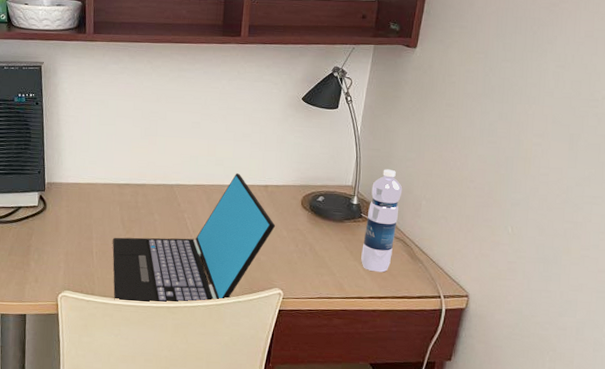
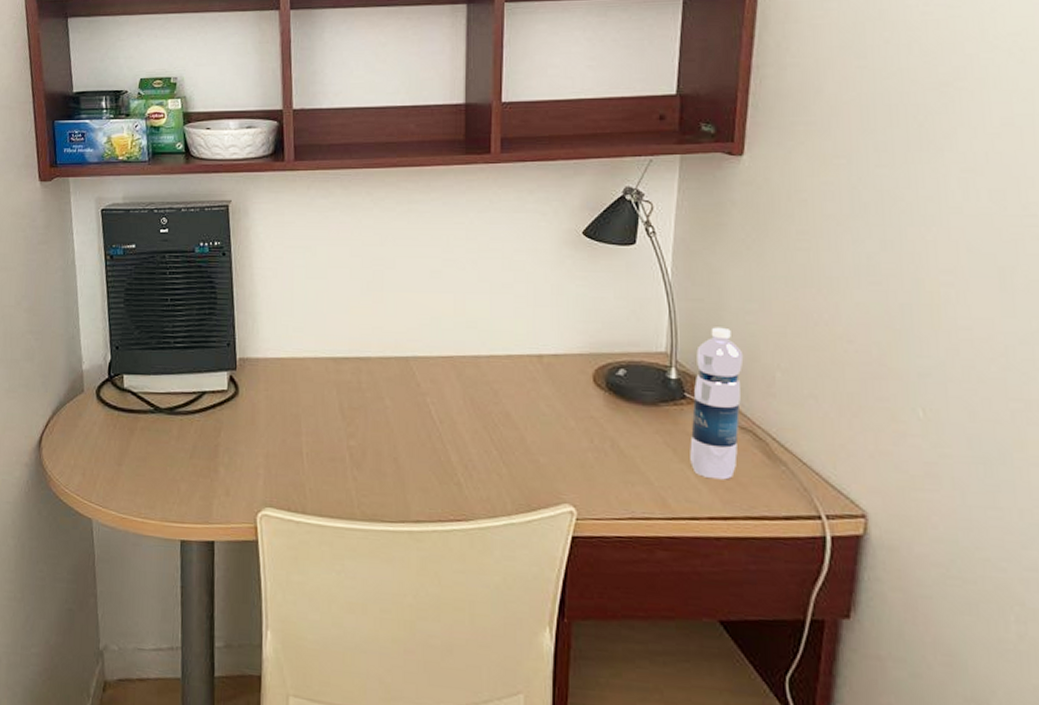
laptop: present [113,173,276,302] -> none [329,339,559,524]

